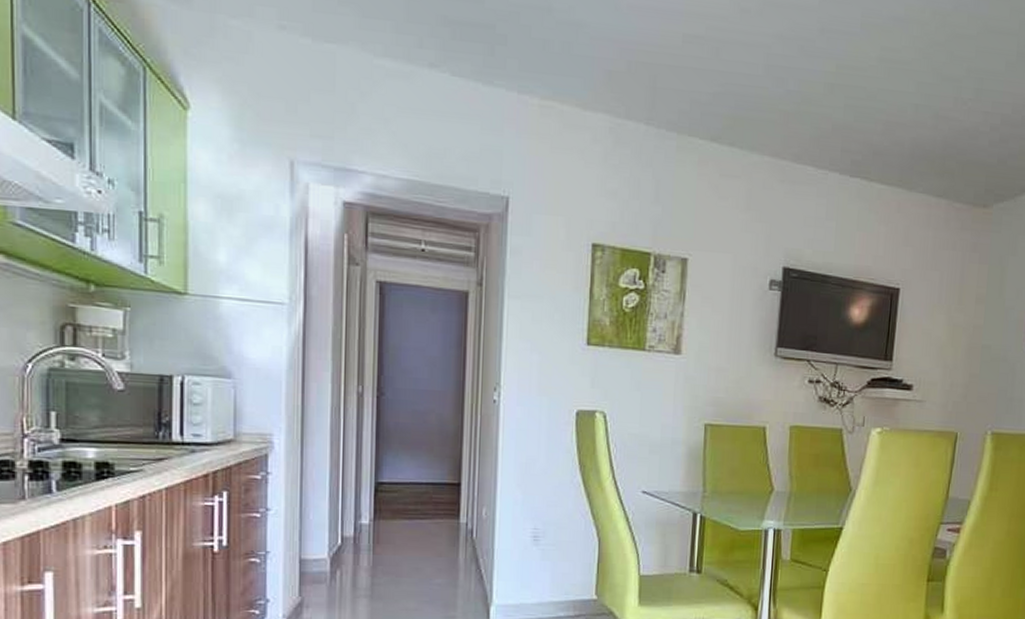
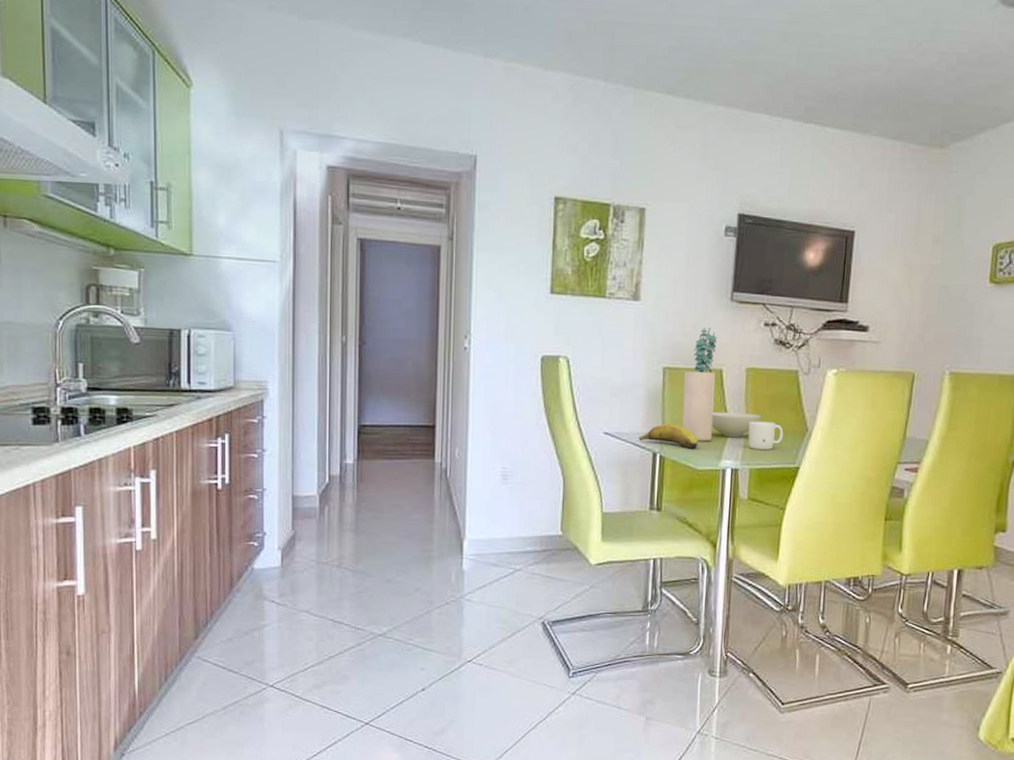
fruit: none [679,482,740,509] -> present [639,423,698,449]
vase: none [724,383,760,502] -> present [682,327,717,442]
bowl: none [754,470,805,497] -> present [712,411,762,437]
mug: none [791,480,827,510] -> present [748,421,784,450]

